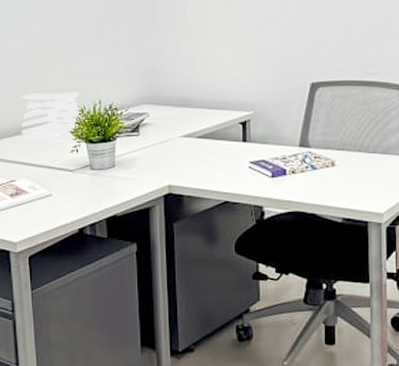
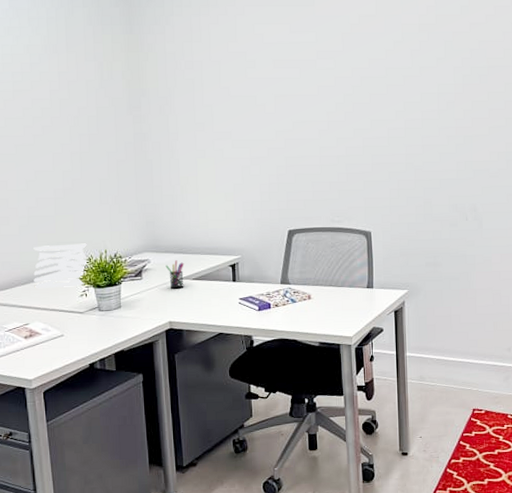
pen holder: none [166,115,188,148] -> present [165,260,184,289]

